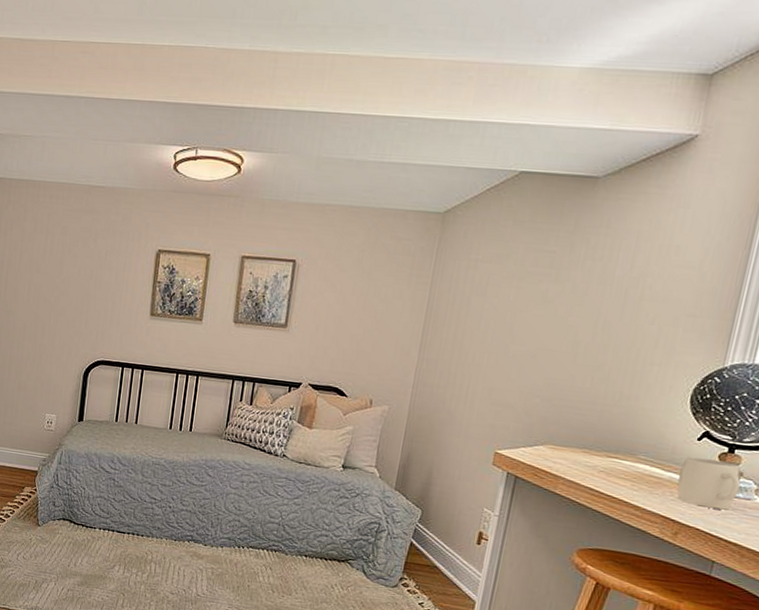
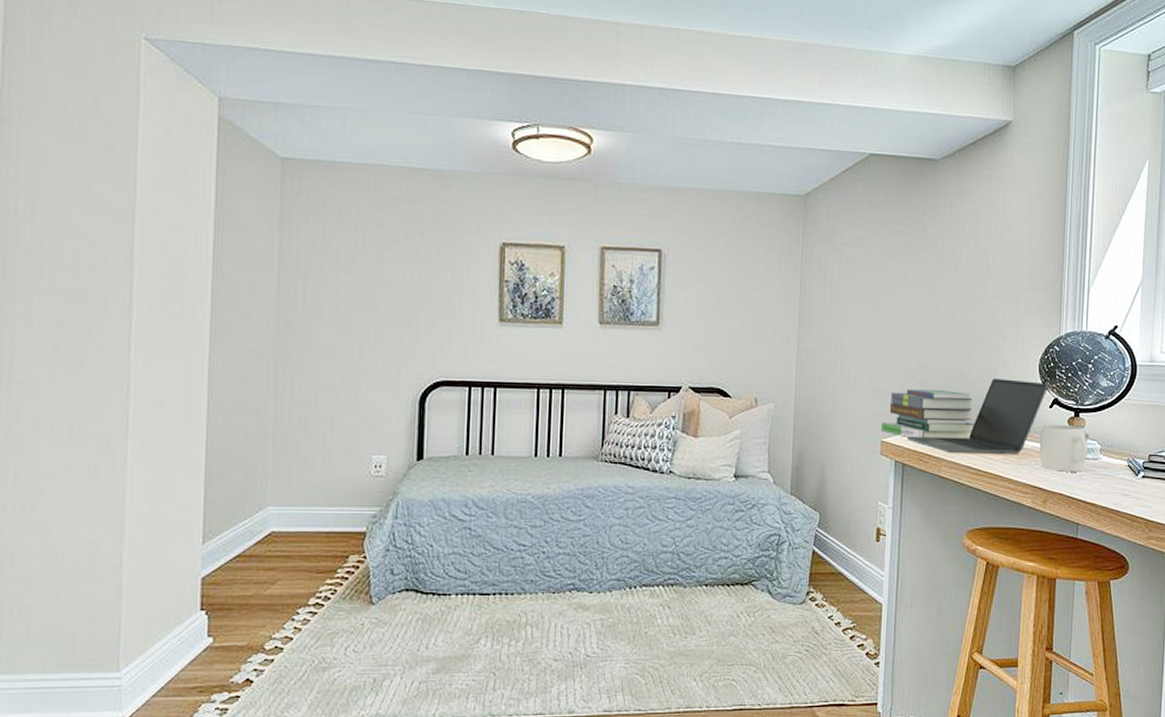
books: none [496,406,604,461] -> present [881,389,975,439]
laptop: none [523,404,699,483] -> present [907,378,1048,455]

